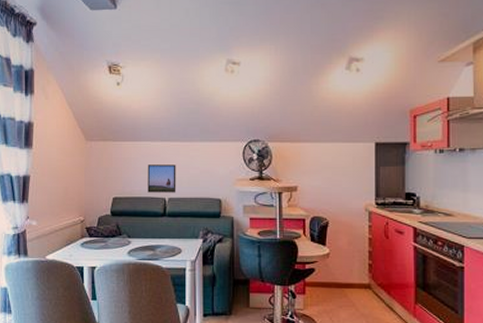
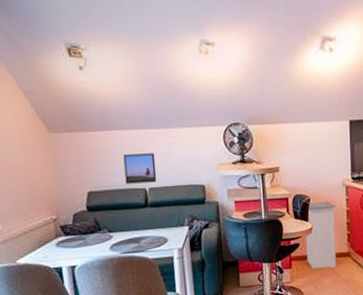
trash can: none [323,225,356,299] -> present [306,201,337,269]

